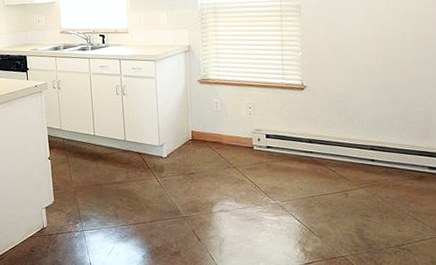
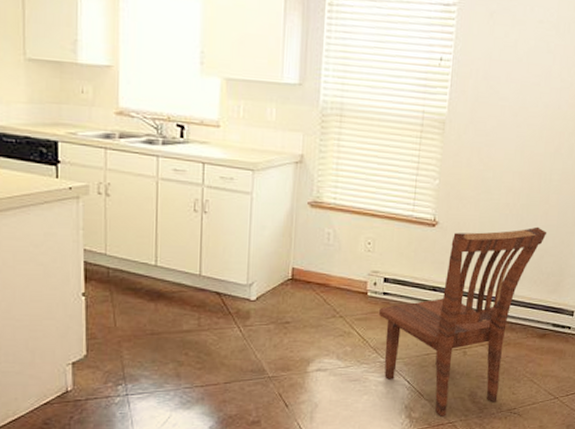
dining chair: none [264,82,409,251] -> present [378,226,547,417]

